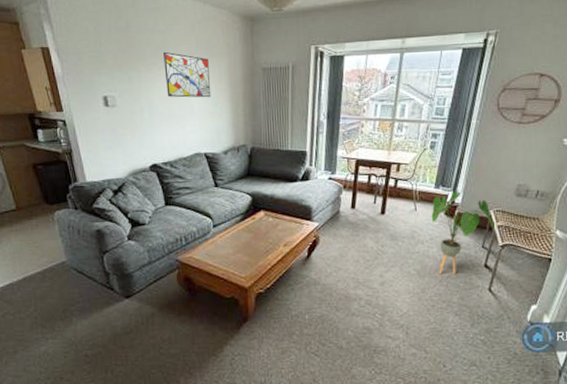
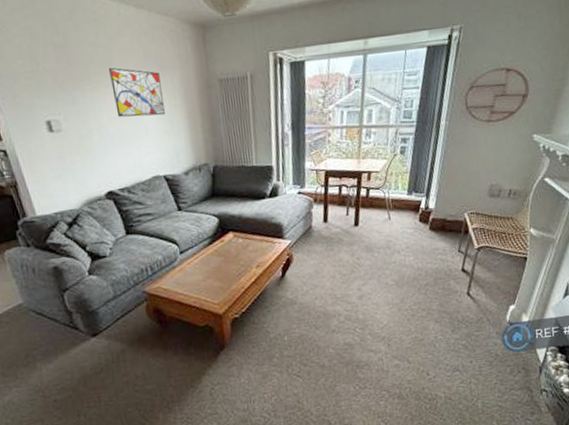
house plant: present [431,190,495,275] -> none [405,195,470,283]

